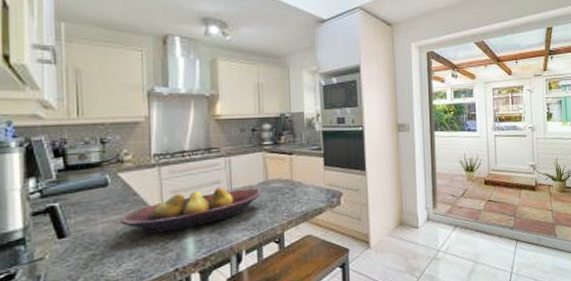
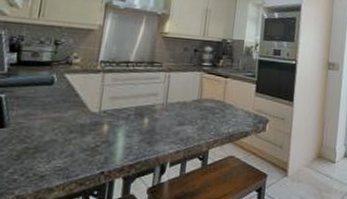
fruit bowl: present [120,187,261,234] -> none [58,100,194,136]

